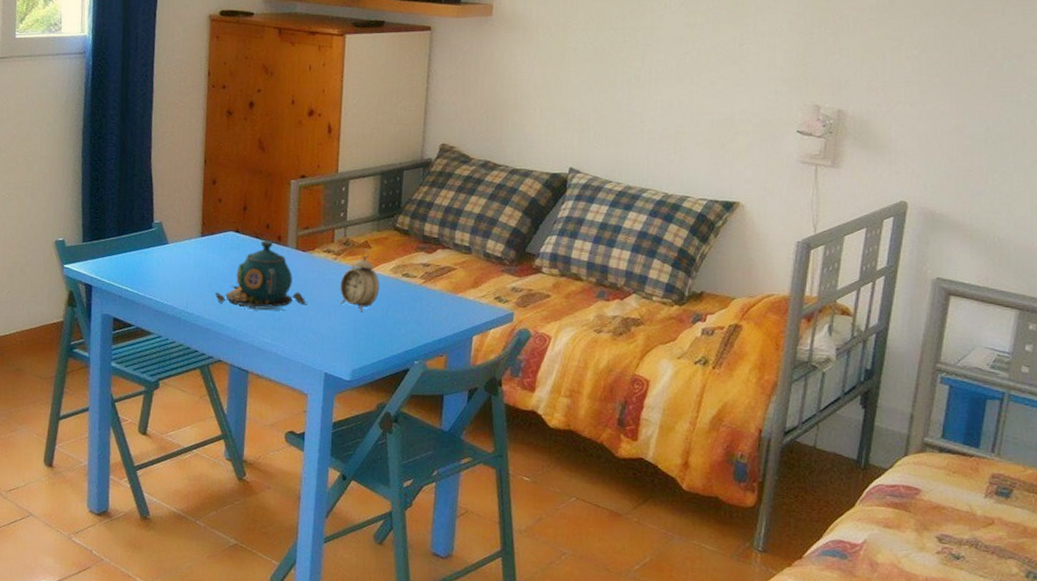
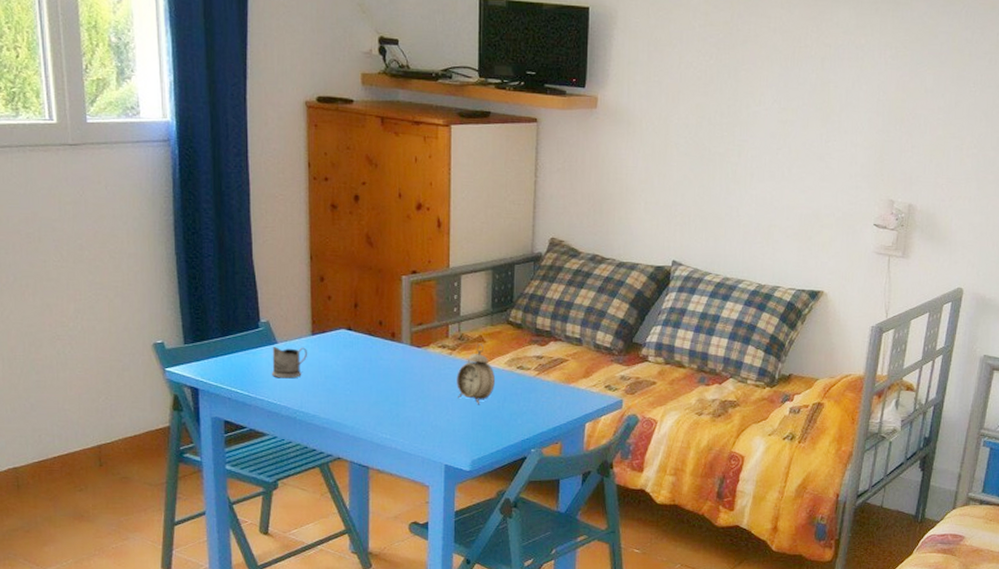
tea glass holder: none [160,247,197,279] -> present [271,346,308,379]
teapot: present [215,240,308,311] -> none [330,337,425,407]

